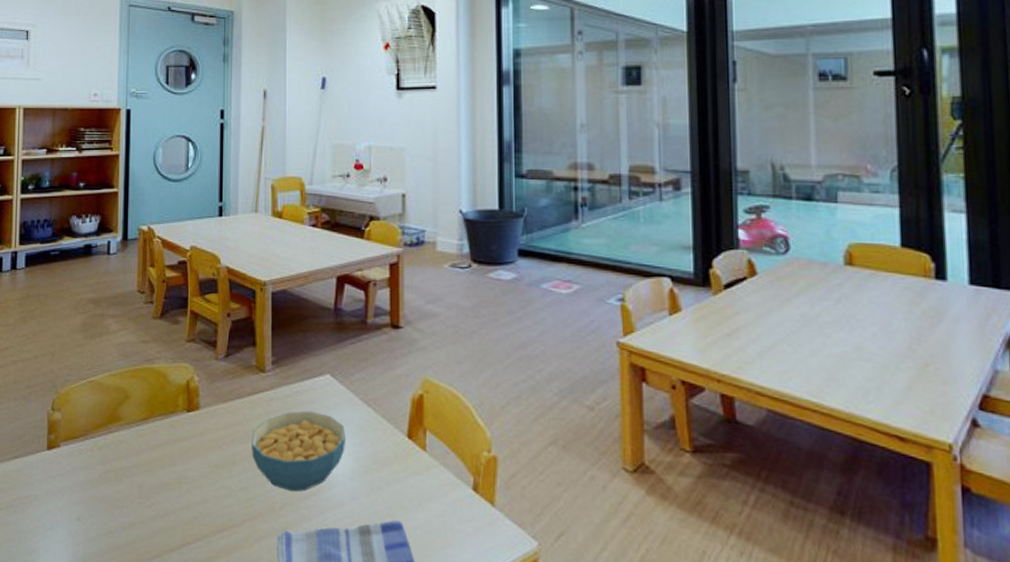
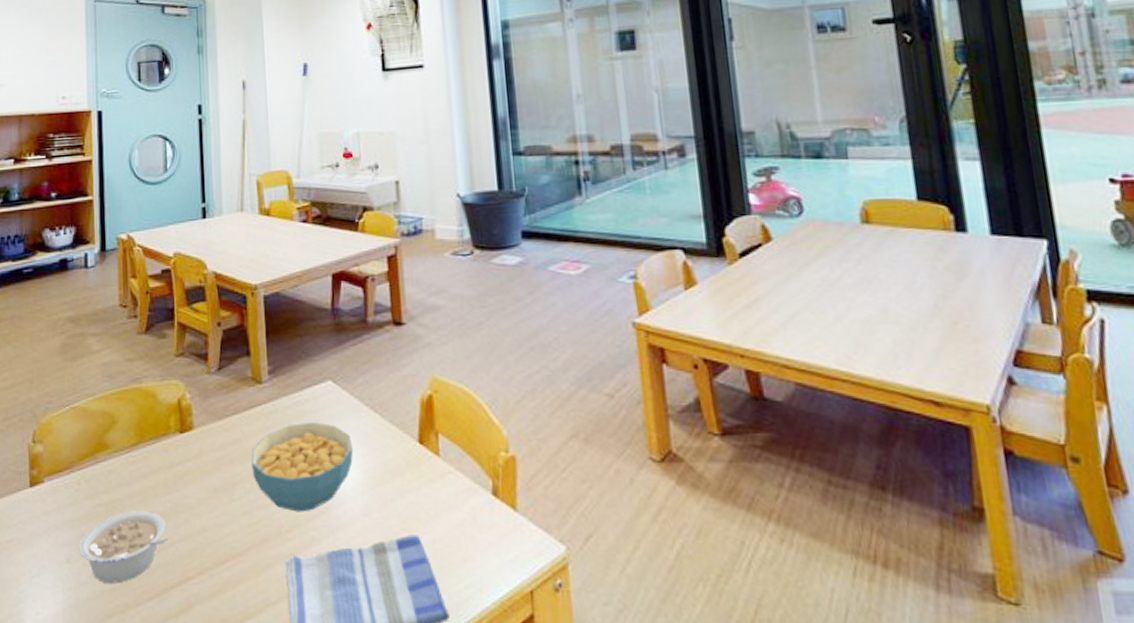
legume: none [89,478,170,543] -> present [79,511,167,584]

